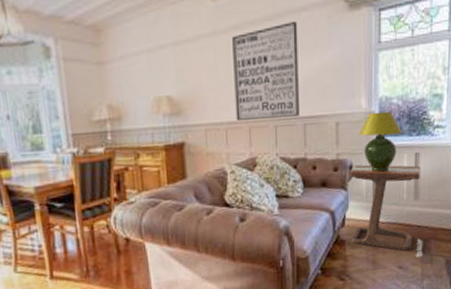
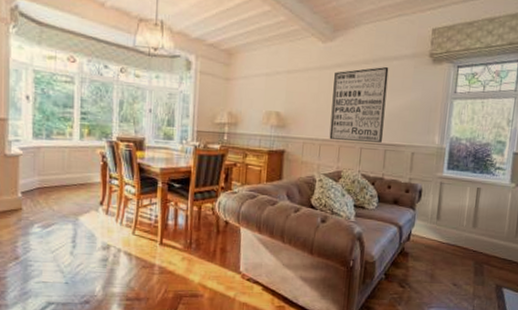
side table: present [348,164,423,257] -> none [414,190,481,278]
table lamp: present [359,111,403,173] -> none [430,148,468,200]

